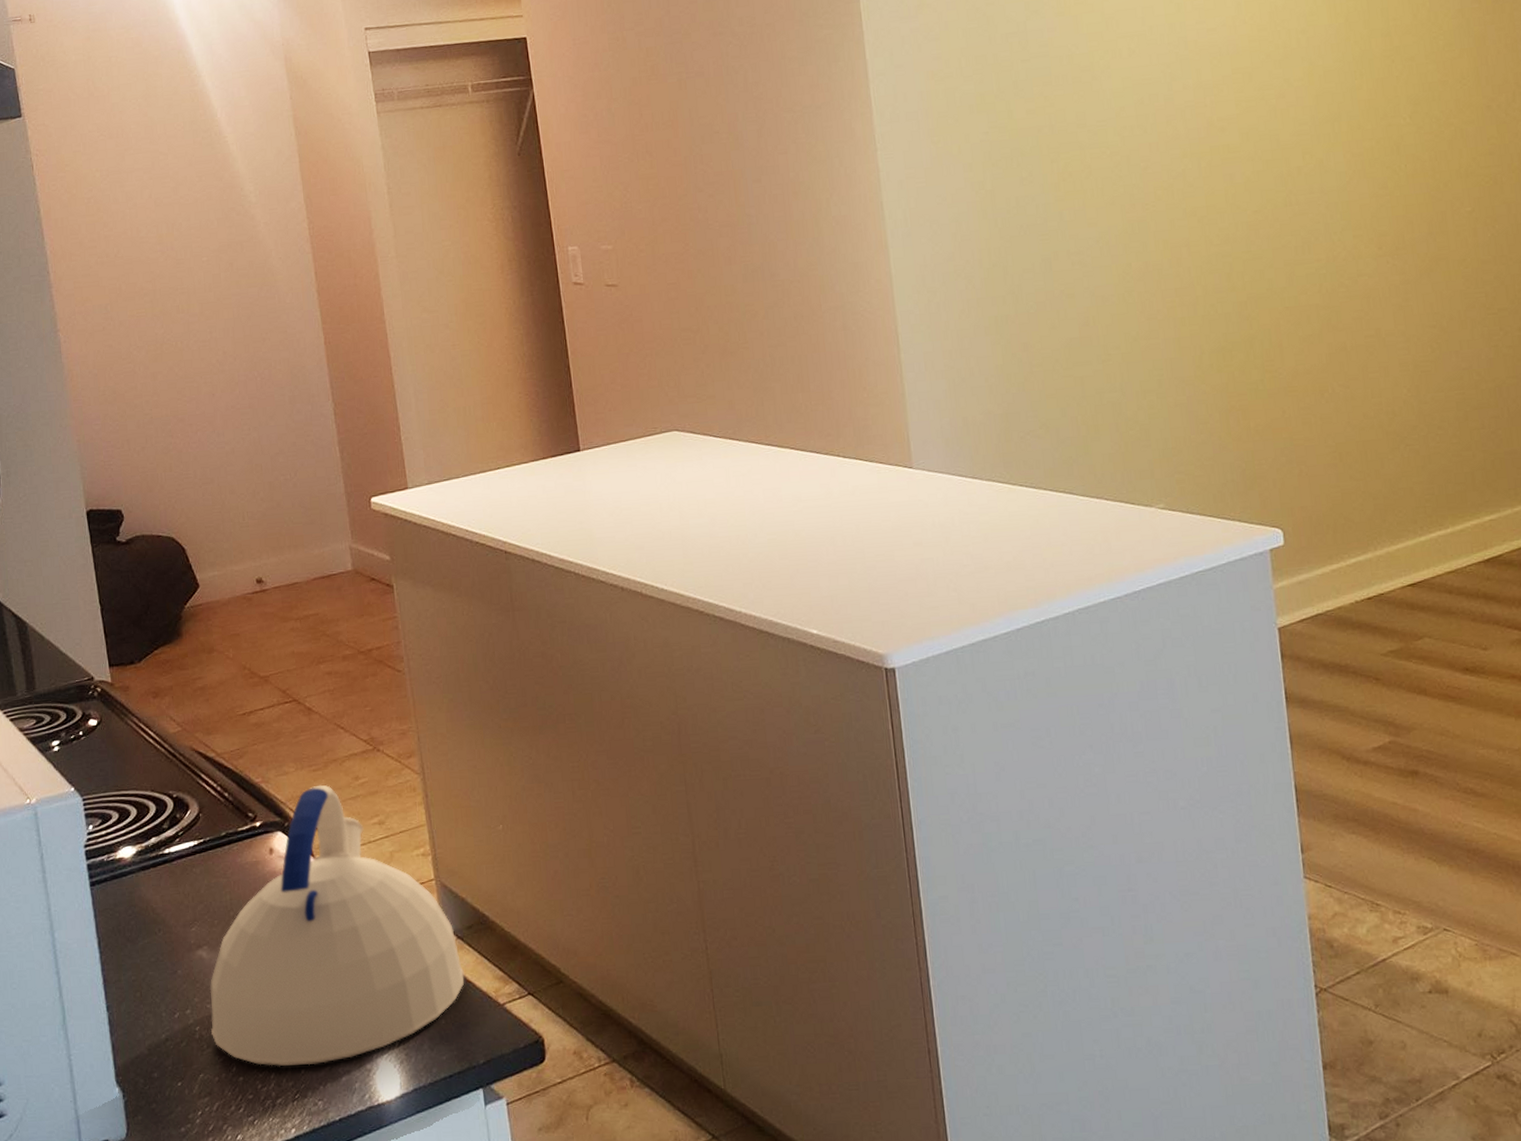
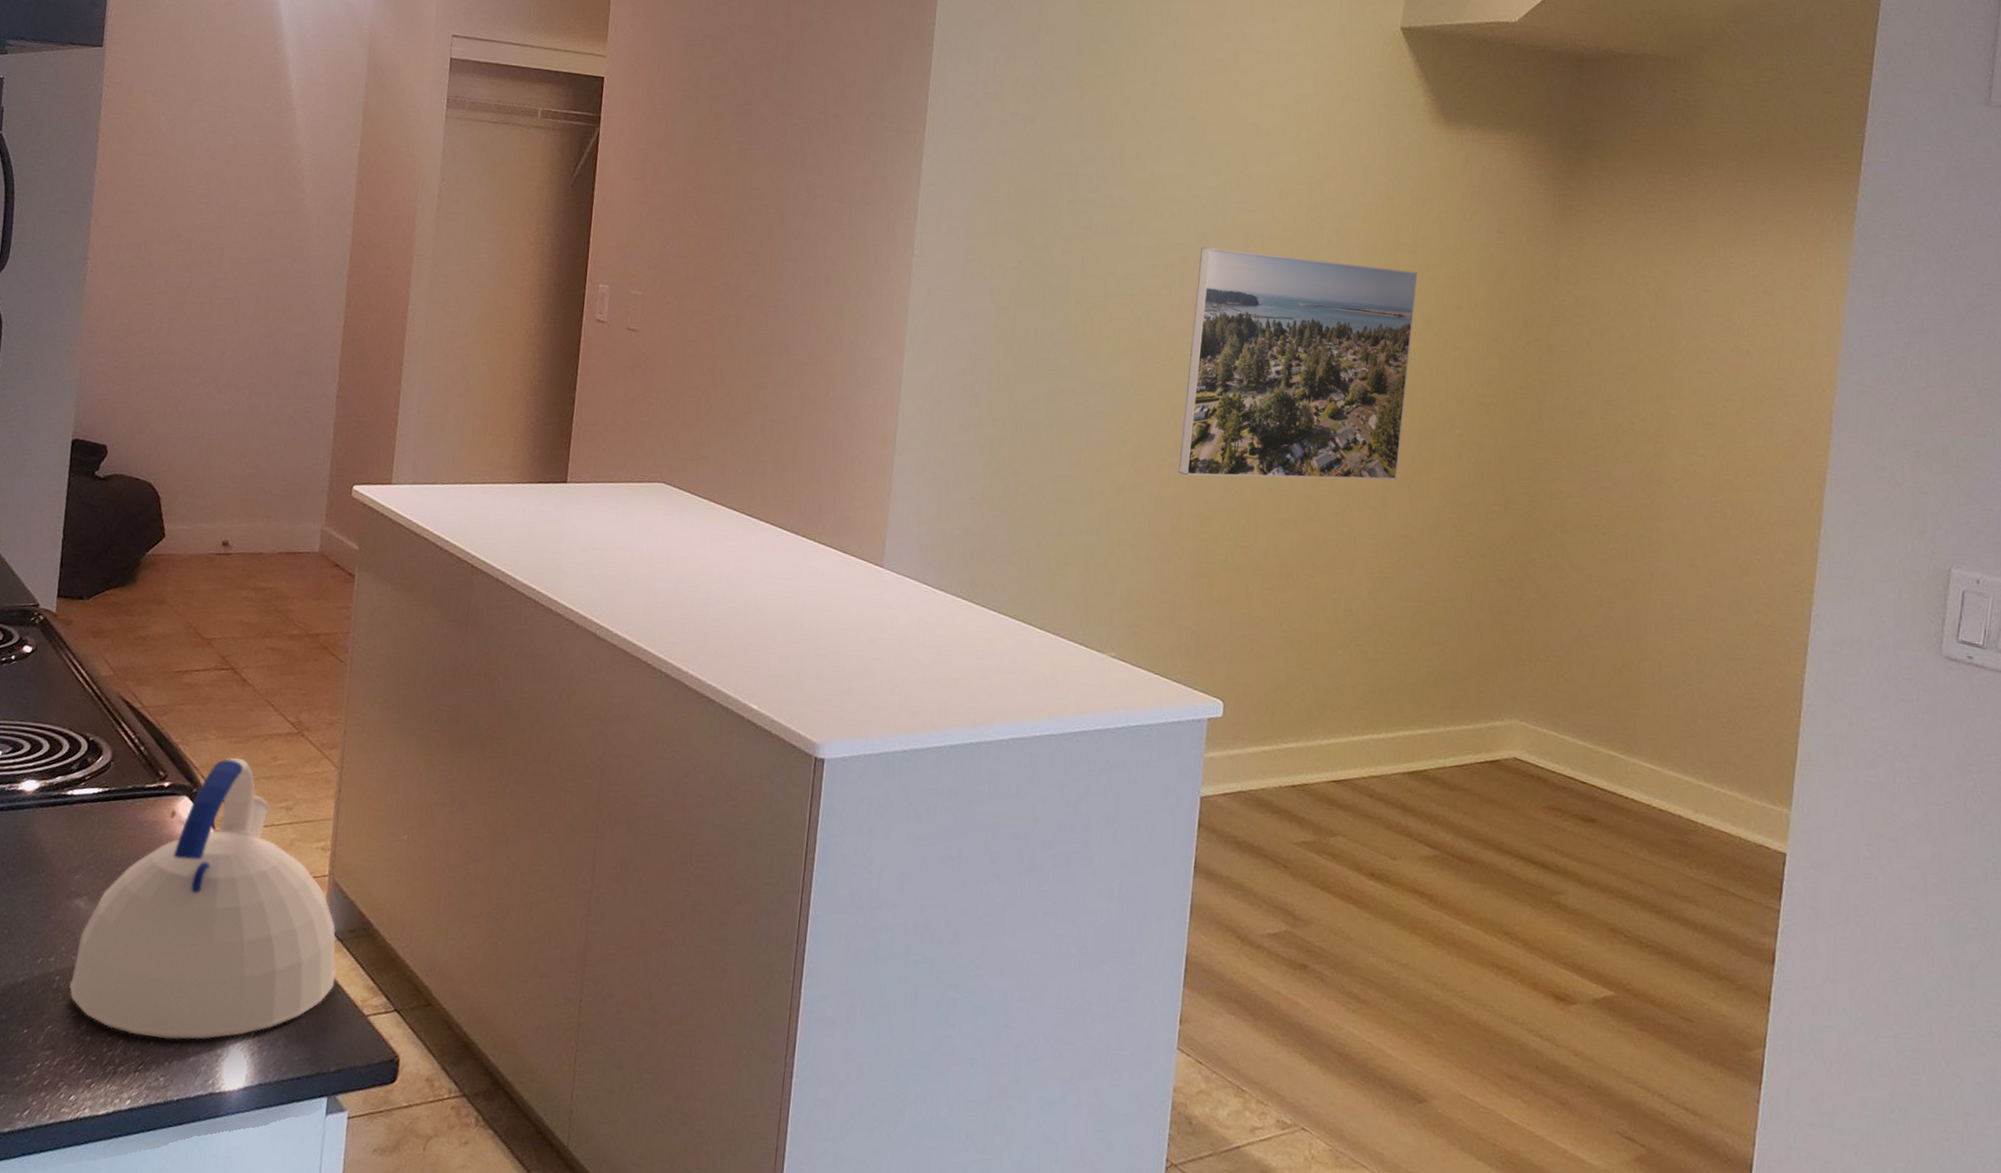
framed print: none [1168,55,1415,313] -> present [1179,246,1417,480]

